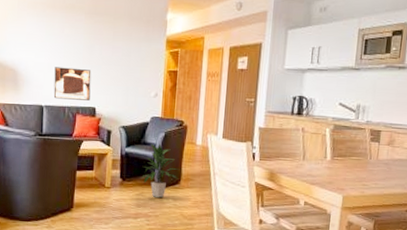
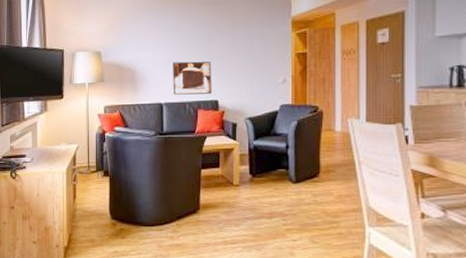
indoor plant: present [141,143,178,198] -> none [274,133,315,193]

